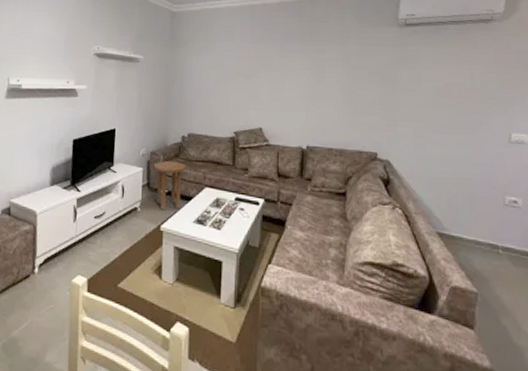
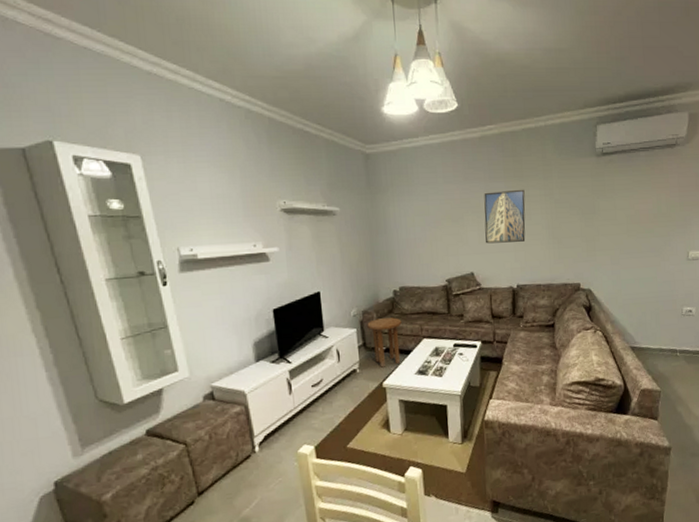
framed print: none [277,52,320,103] -> present [484,189,526,244]

